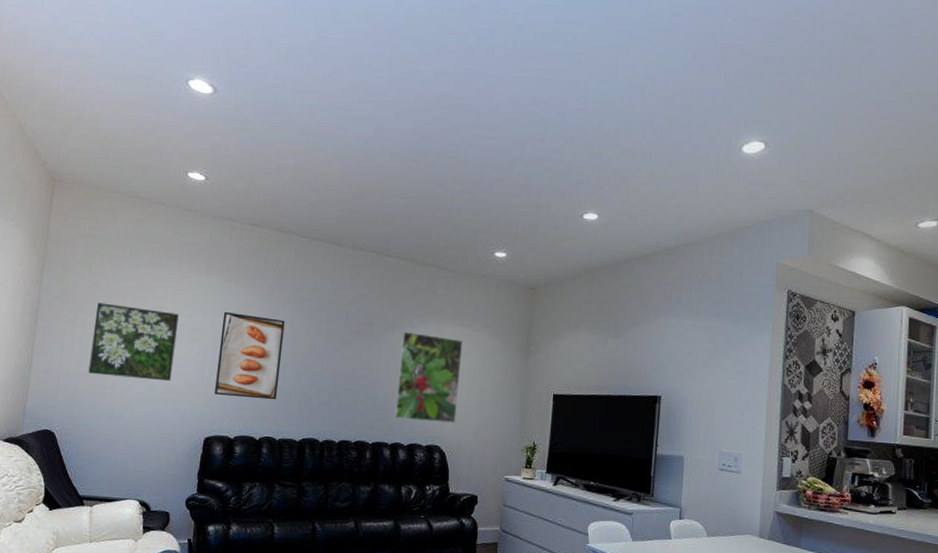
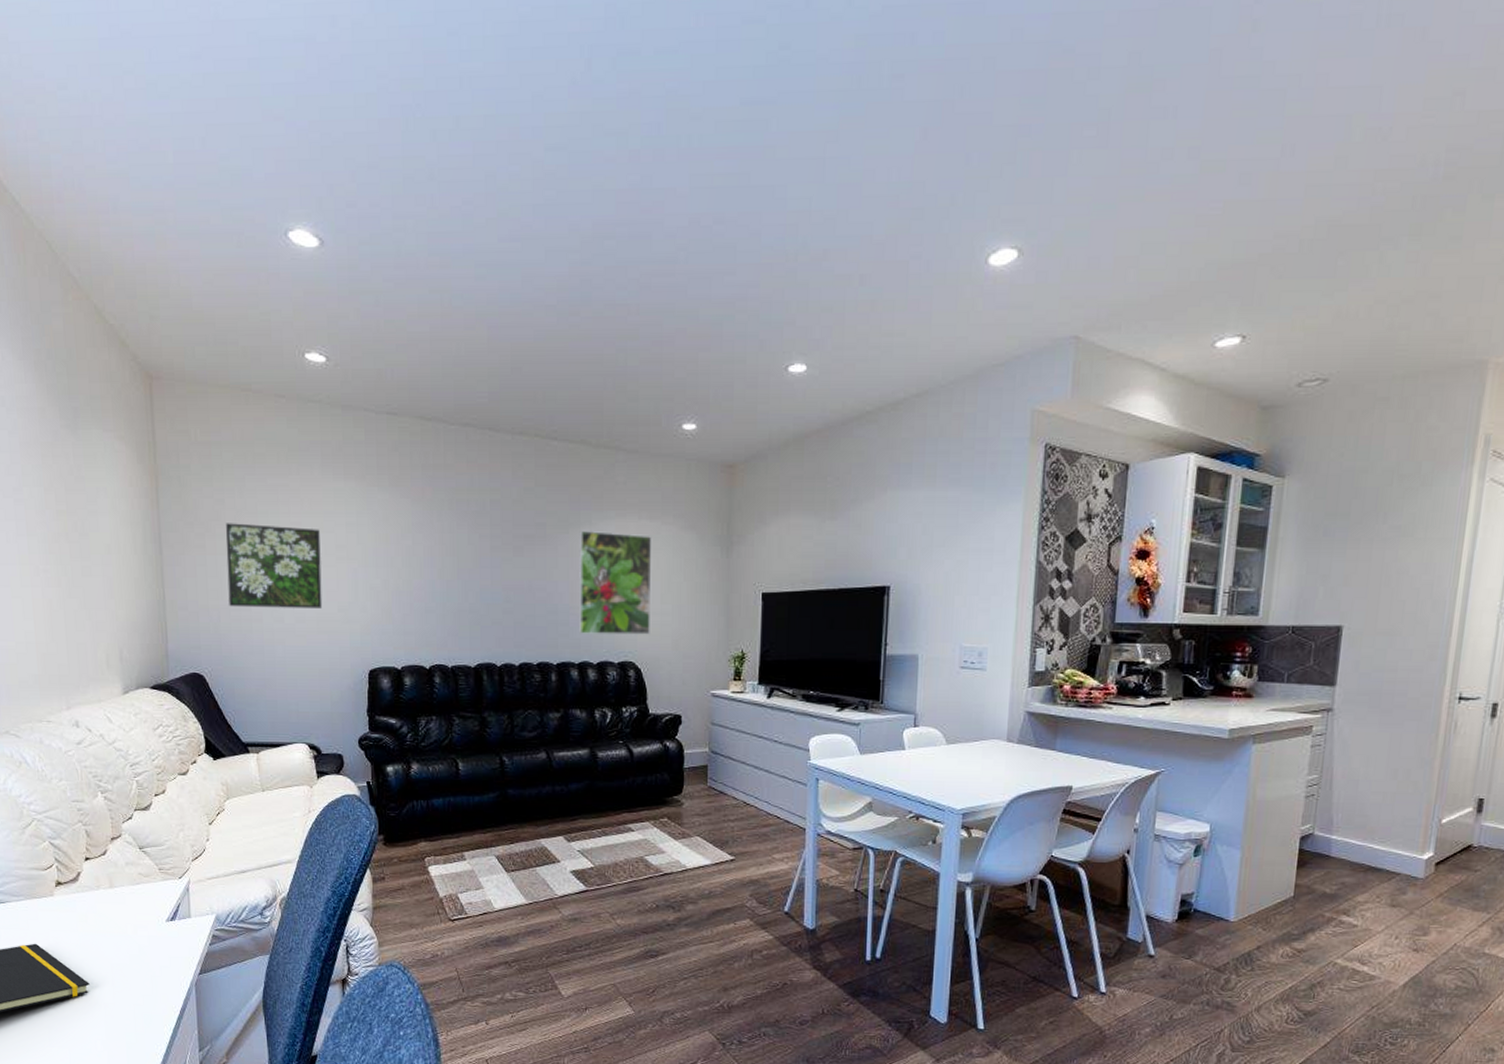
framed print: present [215,312,285,400] -> none [370,523,444,622]

